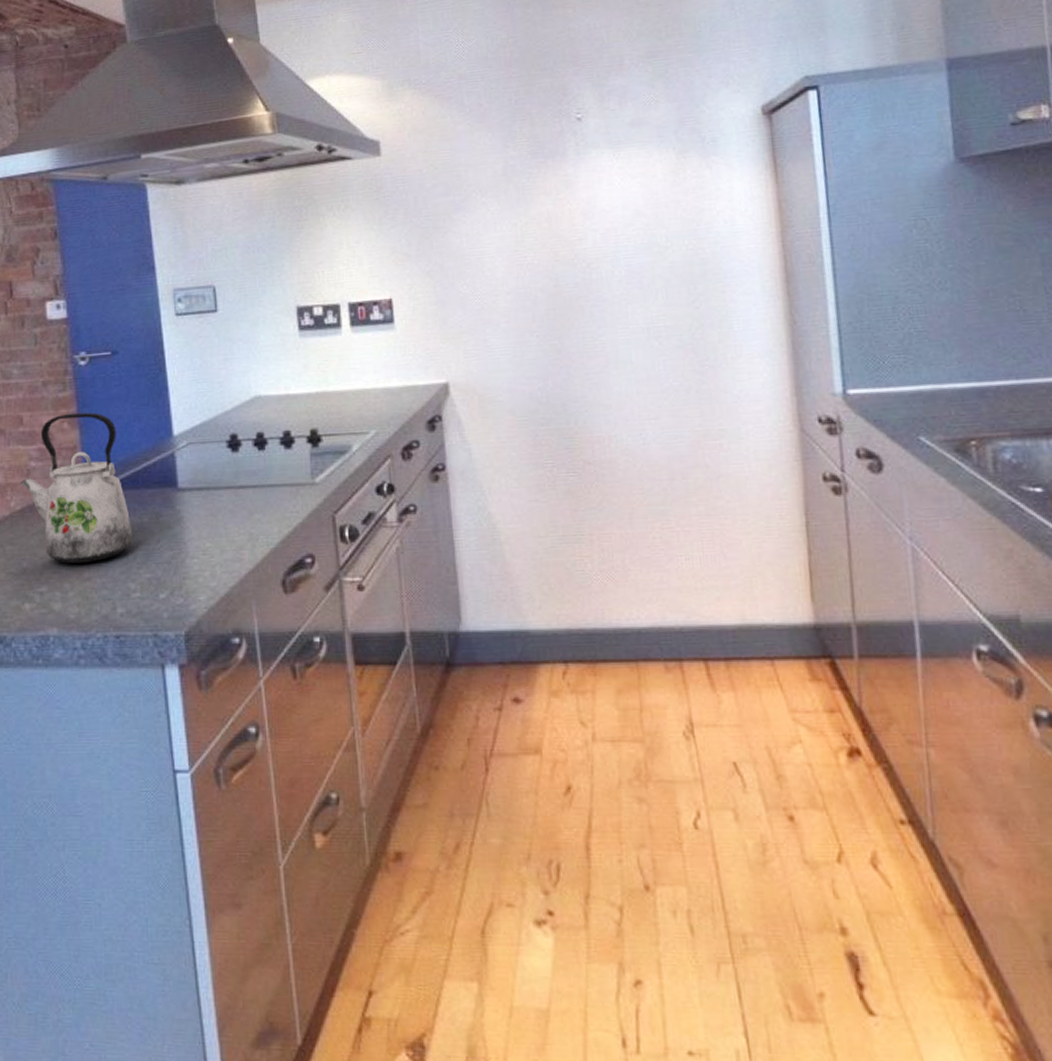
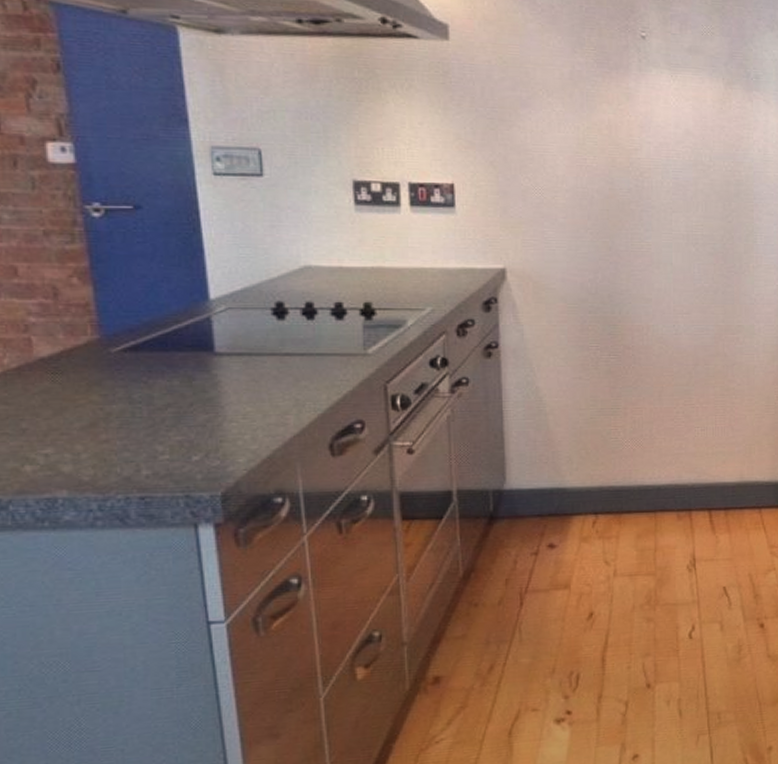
kettle: present [20,412,133,563] -> none [16,268,161,425]

